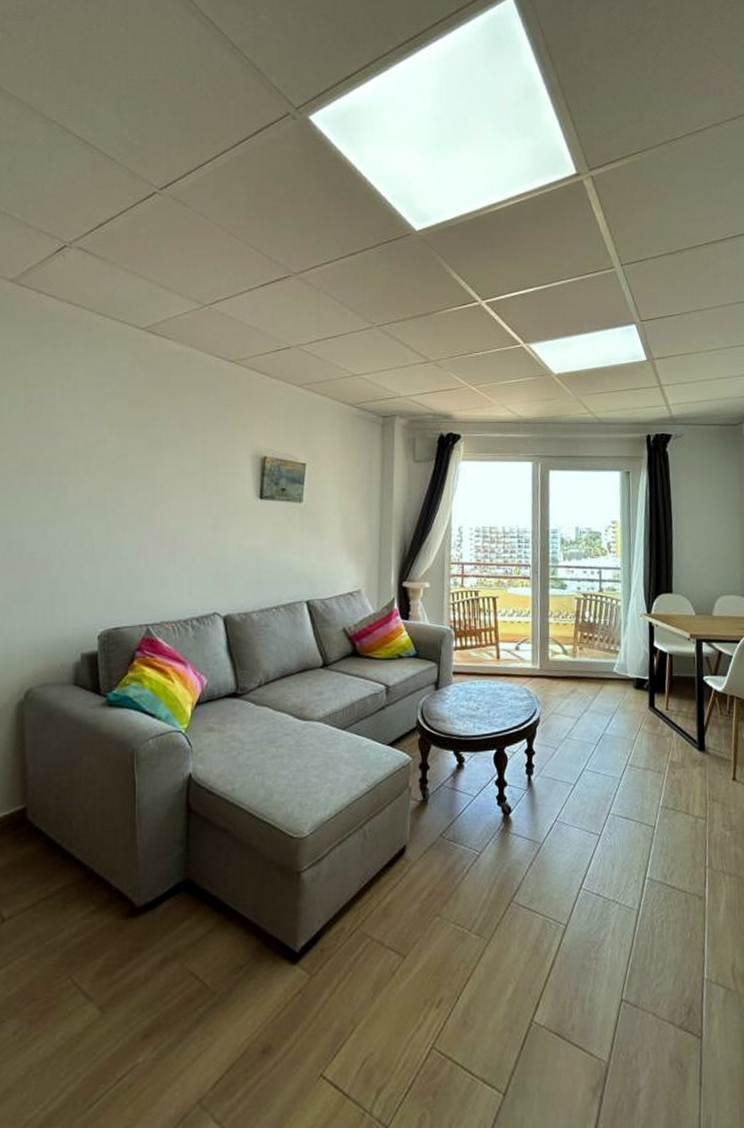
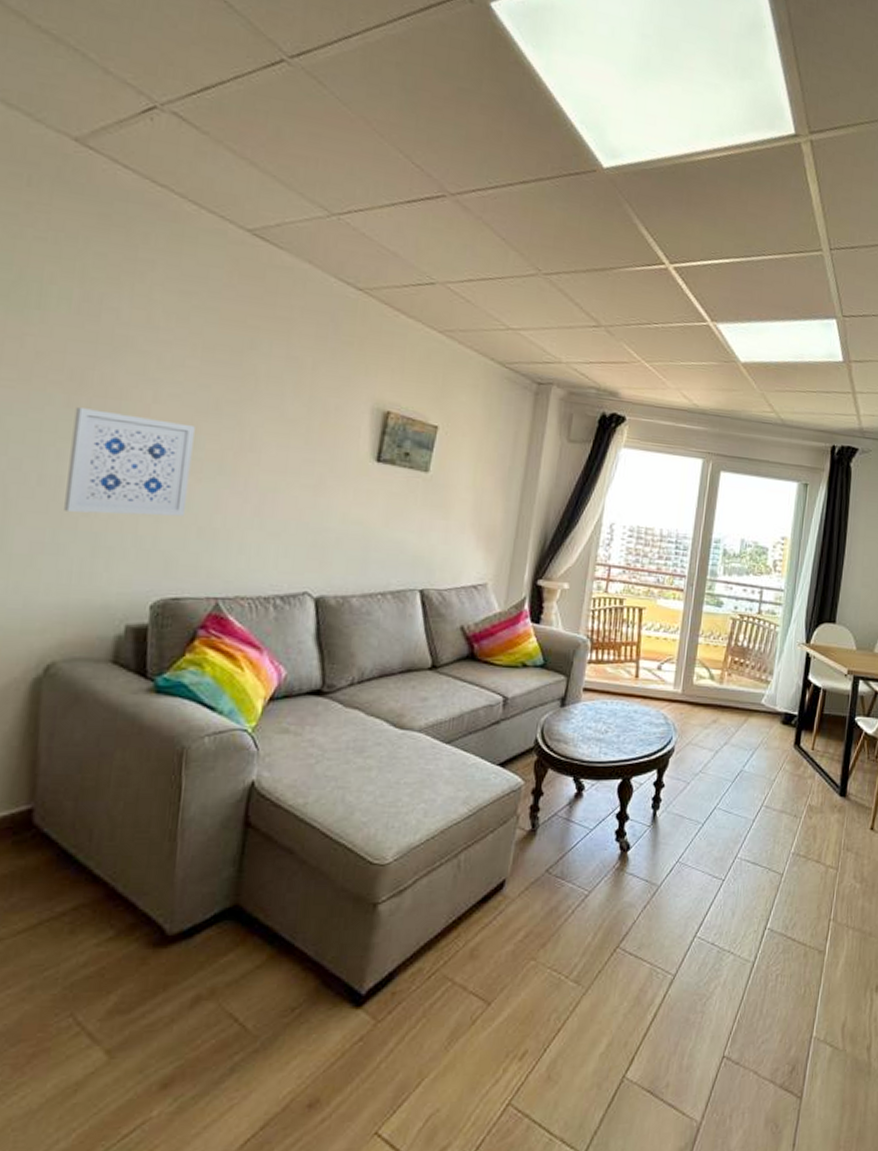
wall art: none [28,485,118,567] -> present [64,407,195,517]

